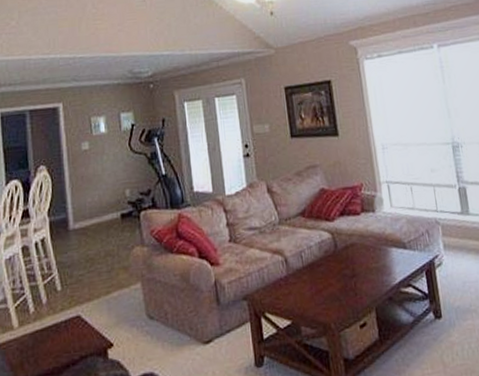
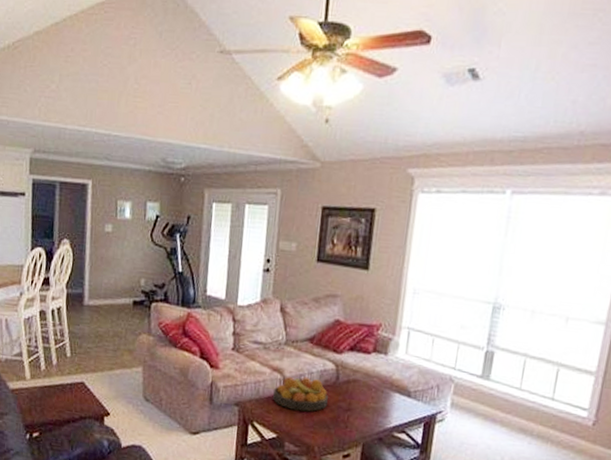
fruit bowl: none [277,252,332,290] -> present [272,376,328,412]

